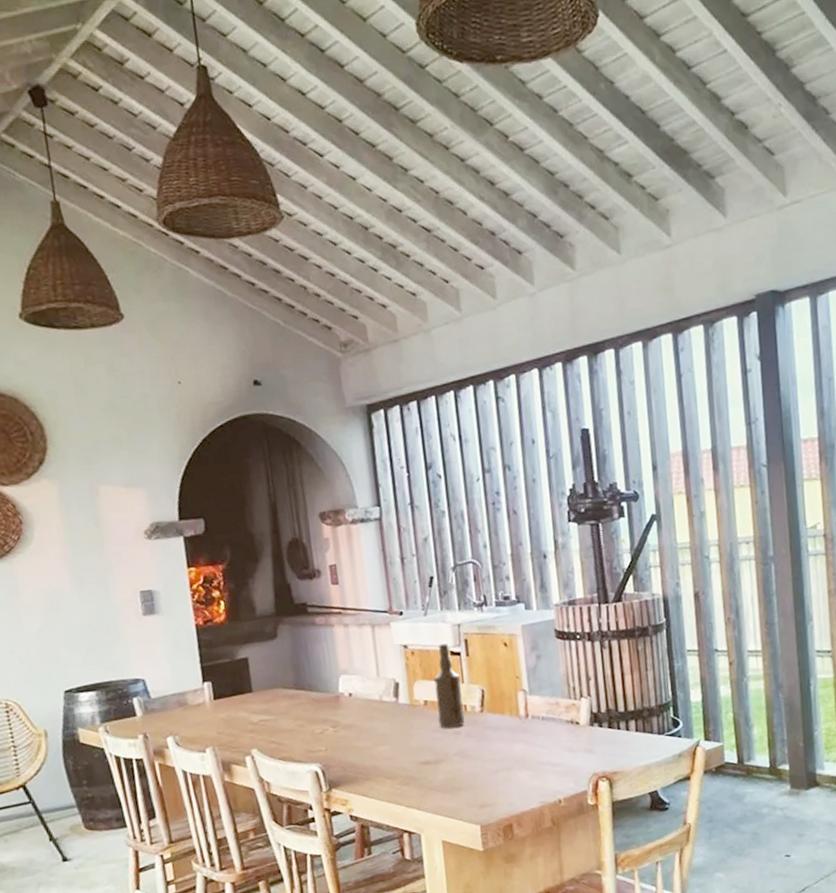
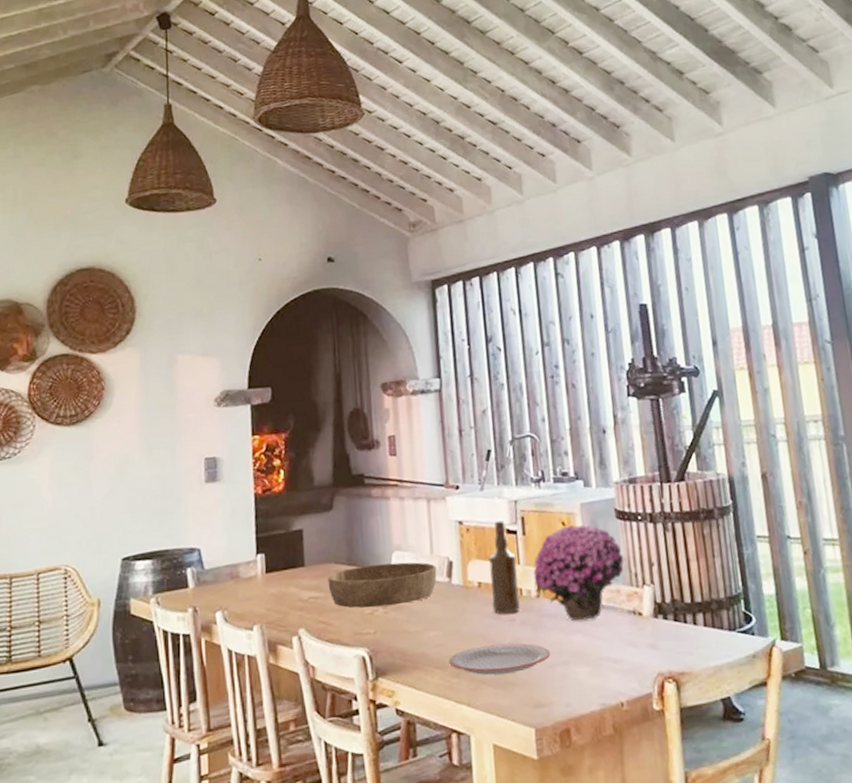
wooden bowl: none [276,684,384,729] -> present [327,562,437,608]
plate: none [398,753,495,783] -> present [449,643,551,676]
flower: none [477,644,563,732] -> present [533,524,624,621]

